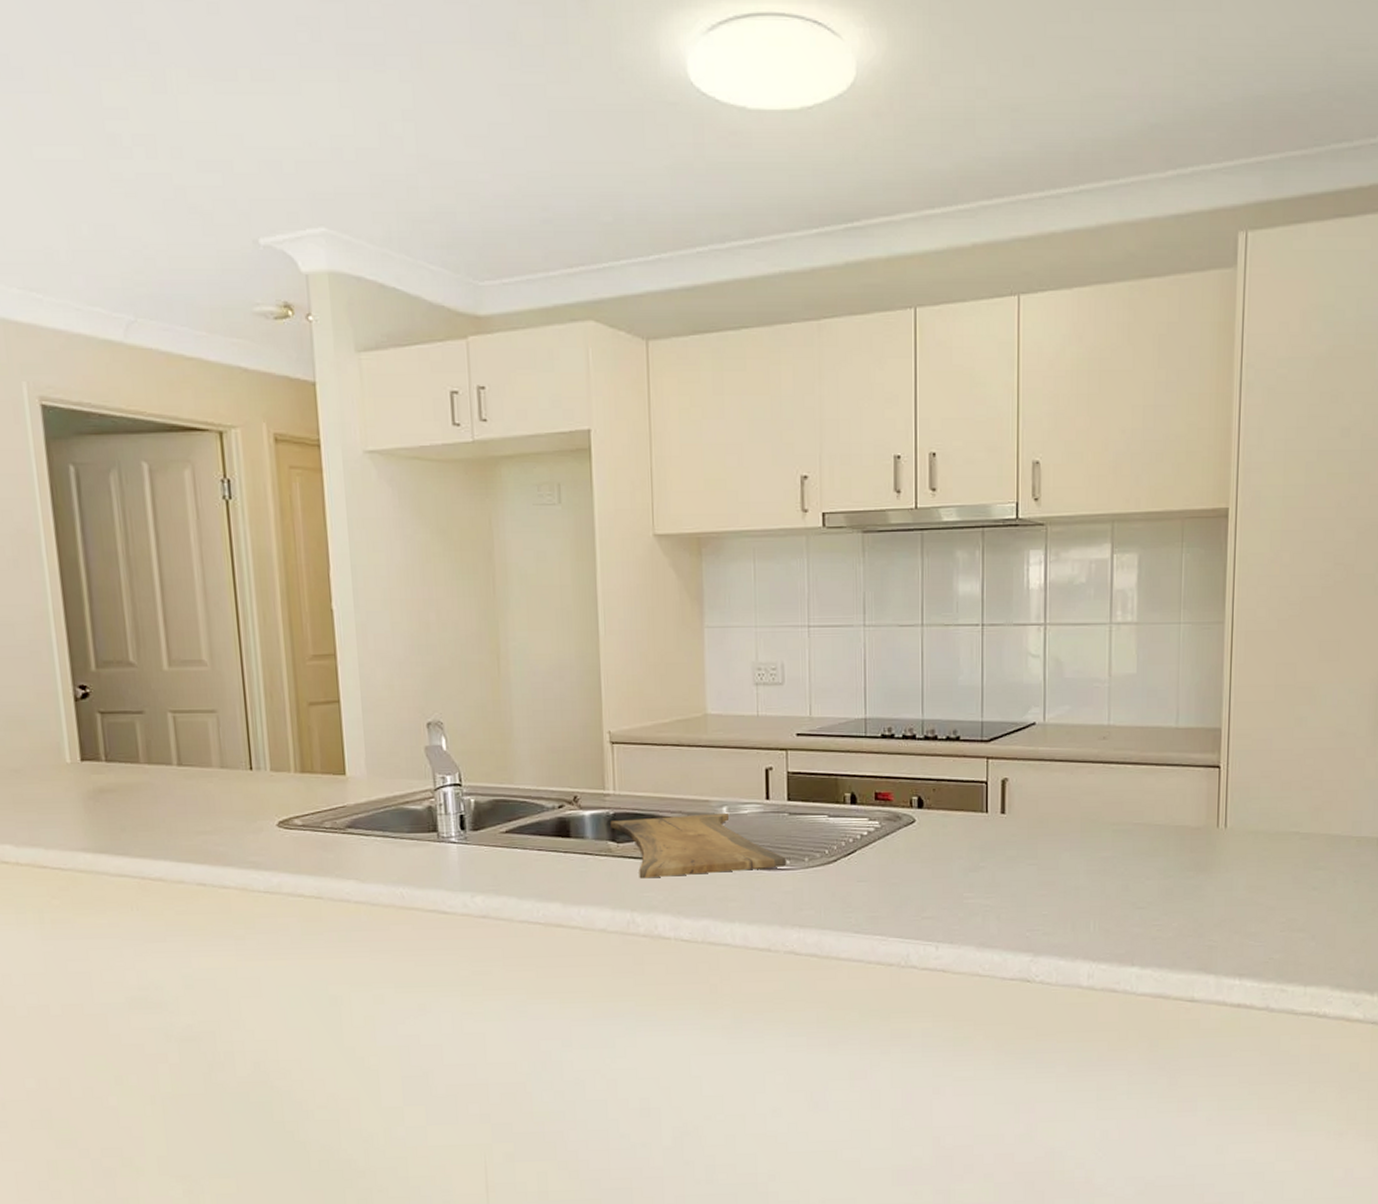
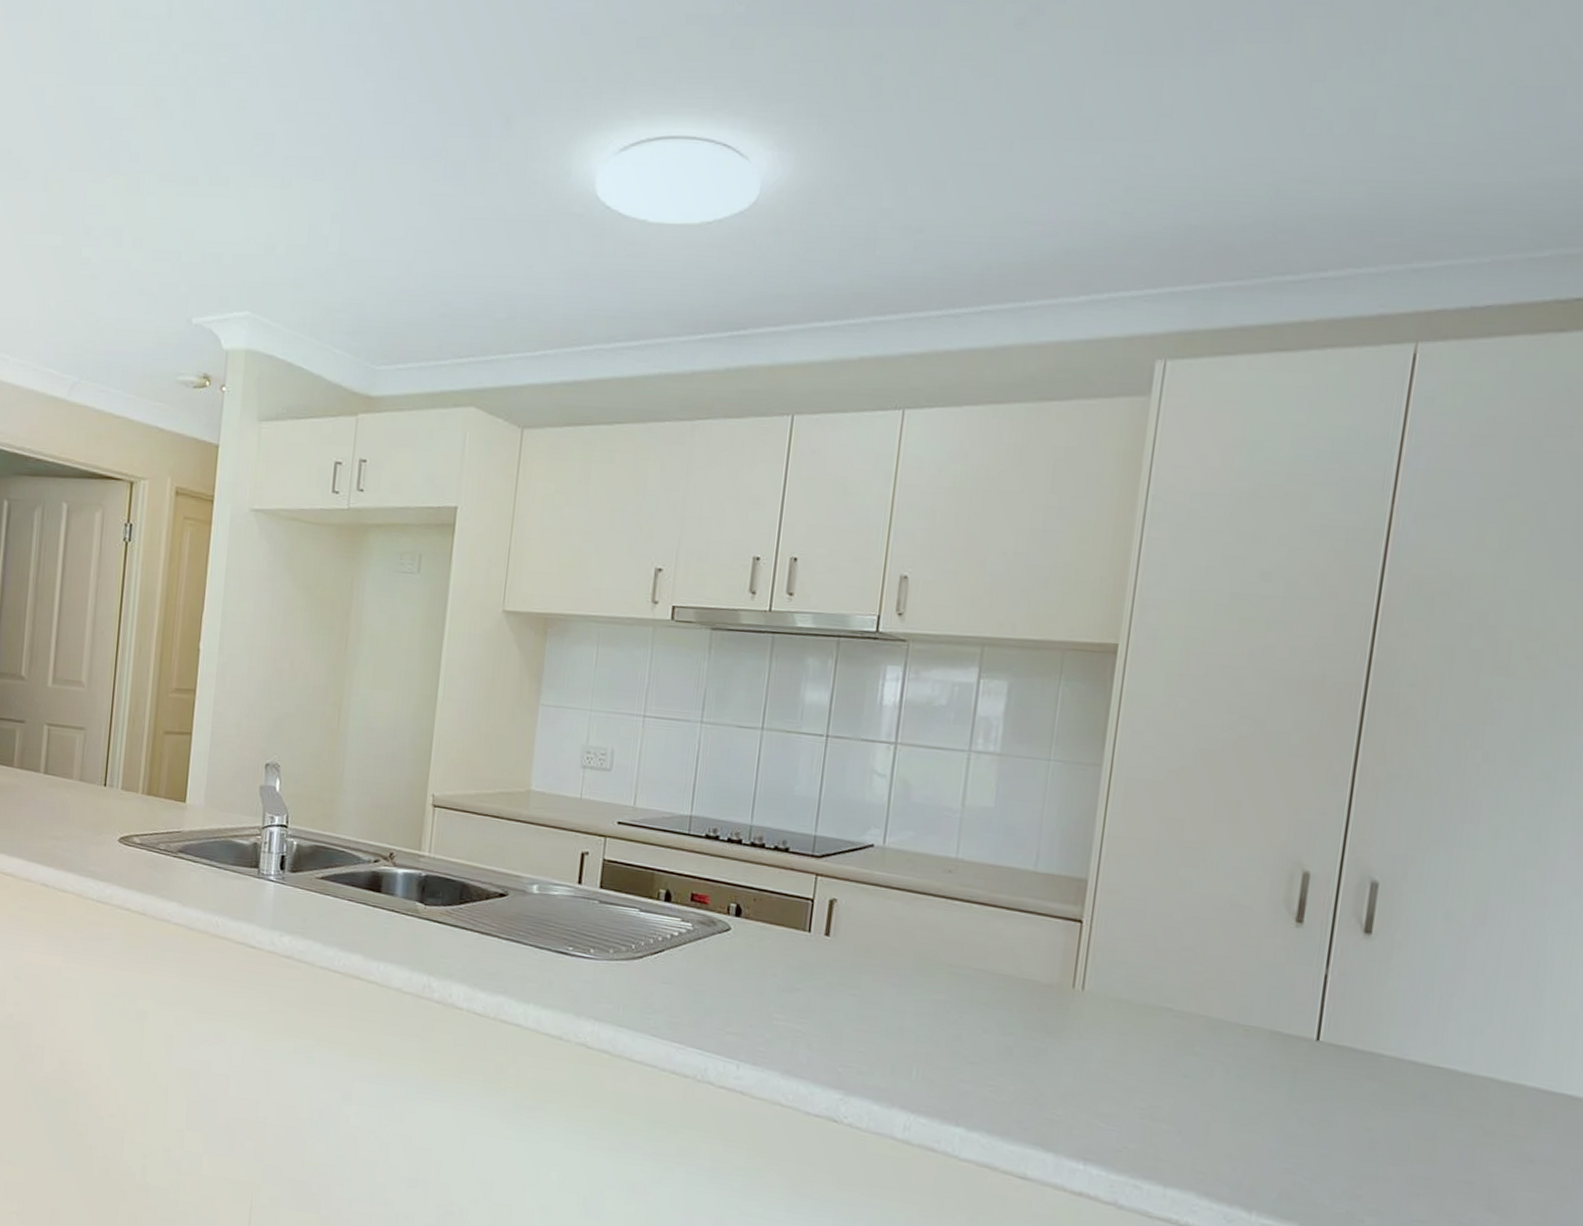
cutting board: present [610,814,787,879] -> none [421,882,591,955]

